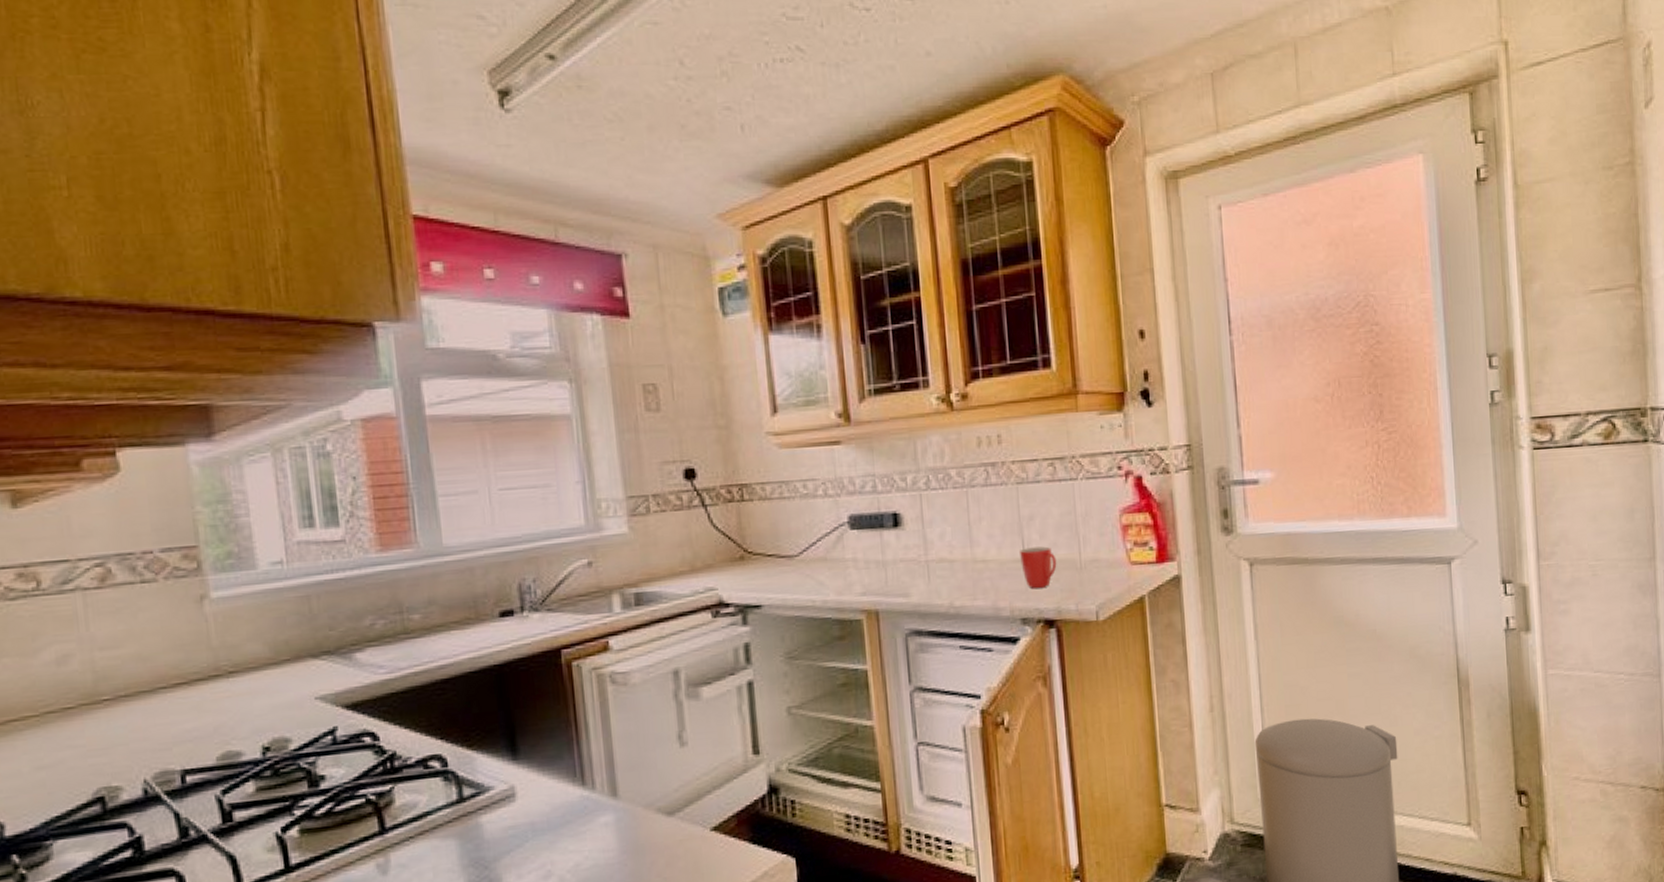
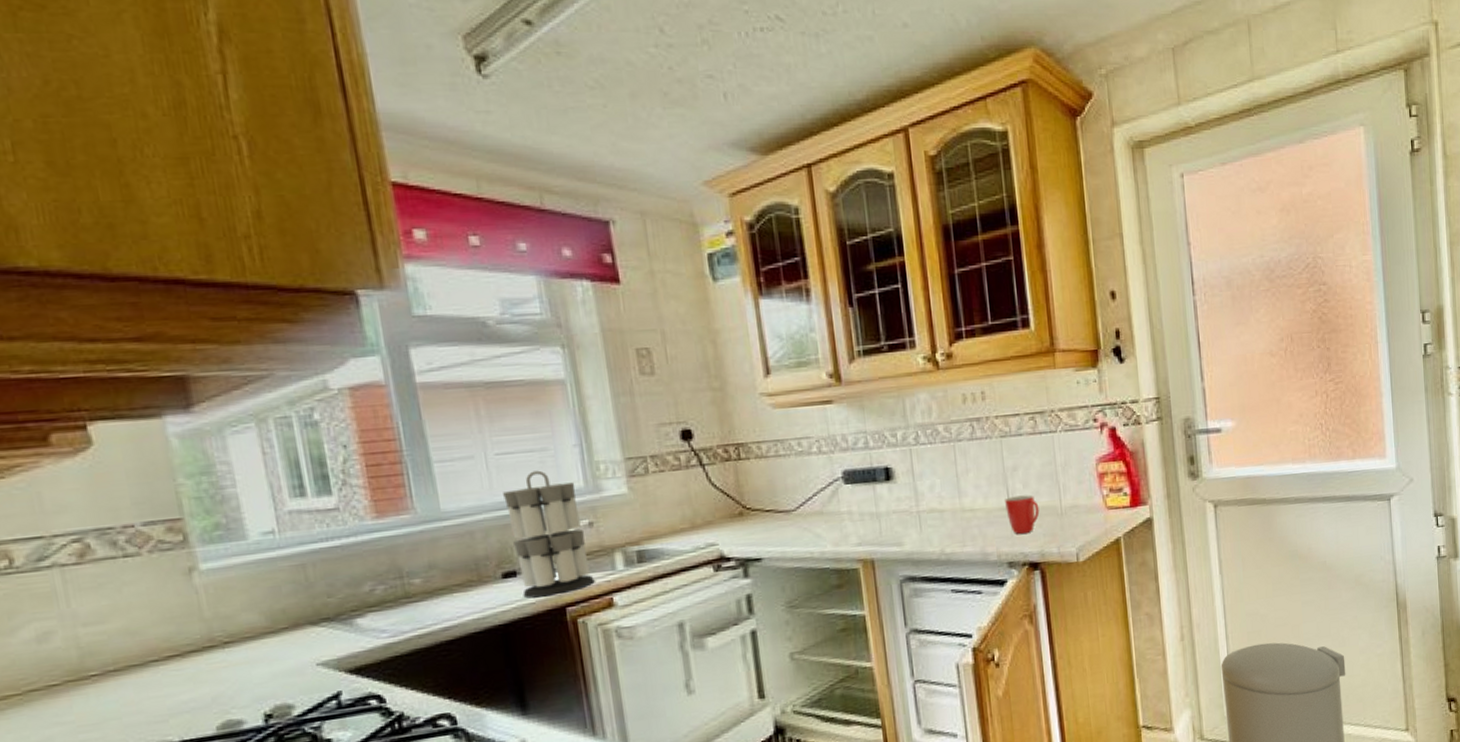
spice rack: none [504,507,591,639] -> present [503,470,595,599]

